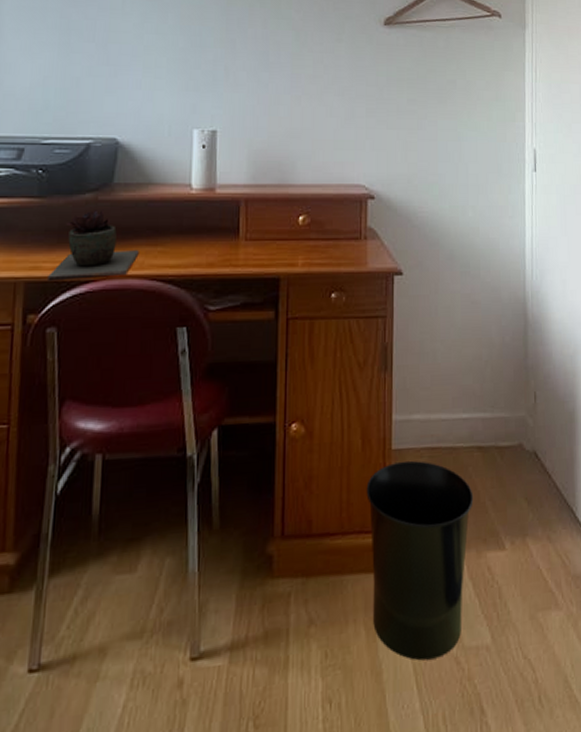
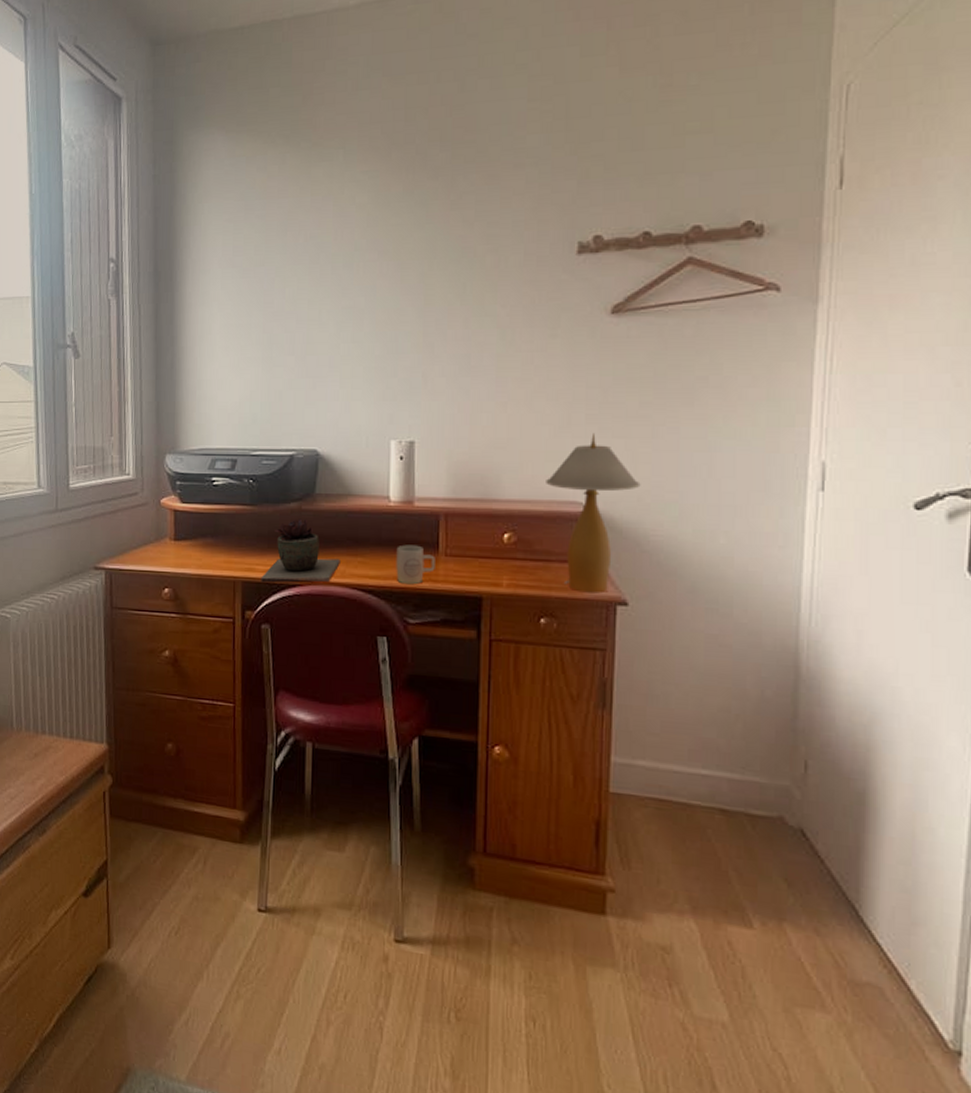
mug: none [197,231,236,272] -> present [396,544,435,585]
table lamp: none [335,124,410,266] -> present [546,432,641,594]
waste bin: present [366,460,474,661] -> none [578,806,712,1017]

